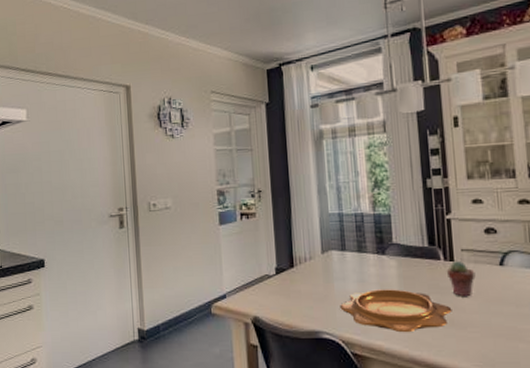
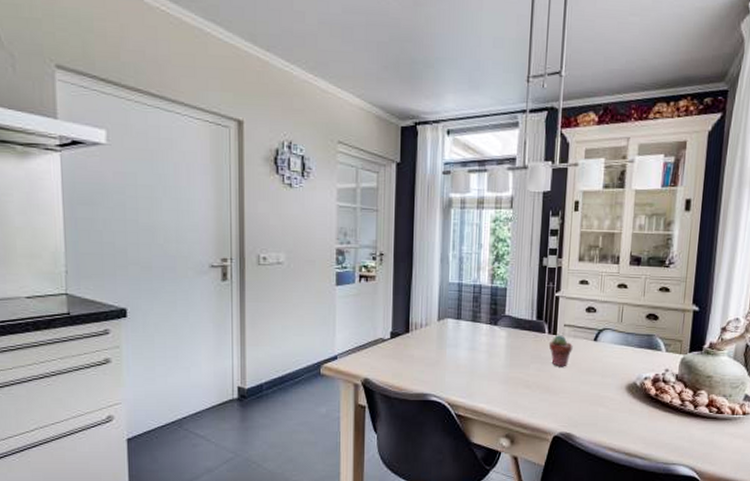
decorative bowl: present [340,289,452,333] -> none [450,357,549,397]

